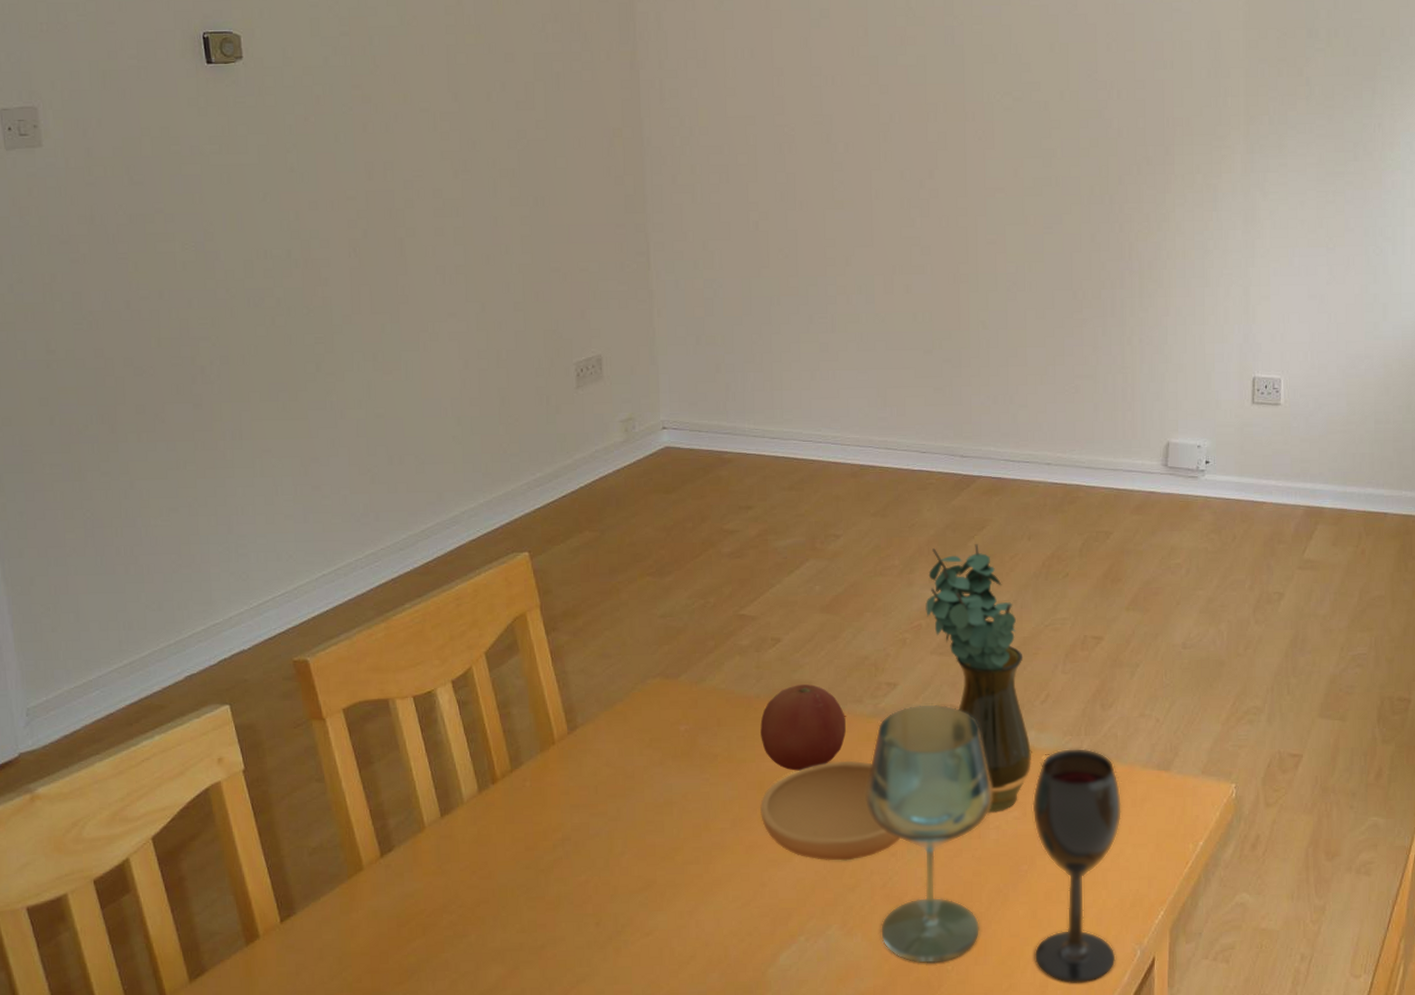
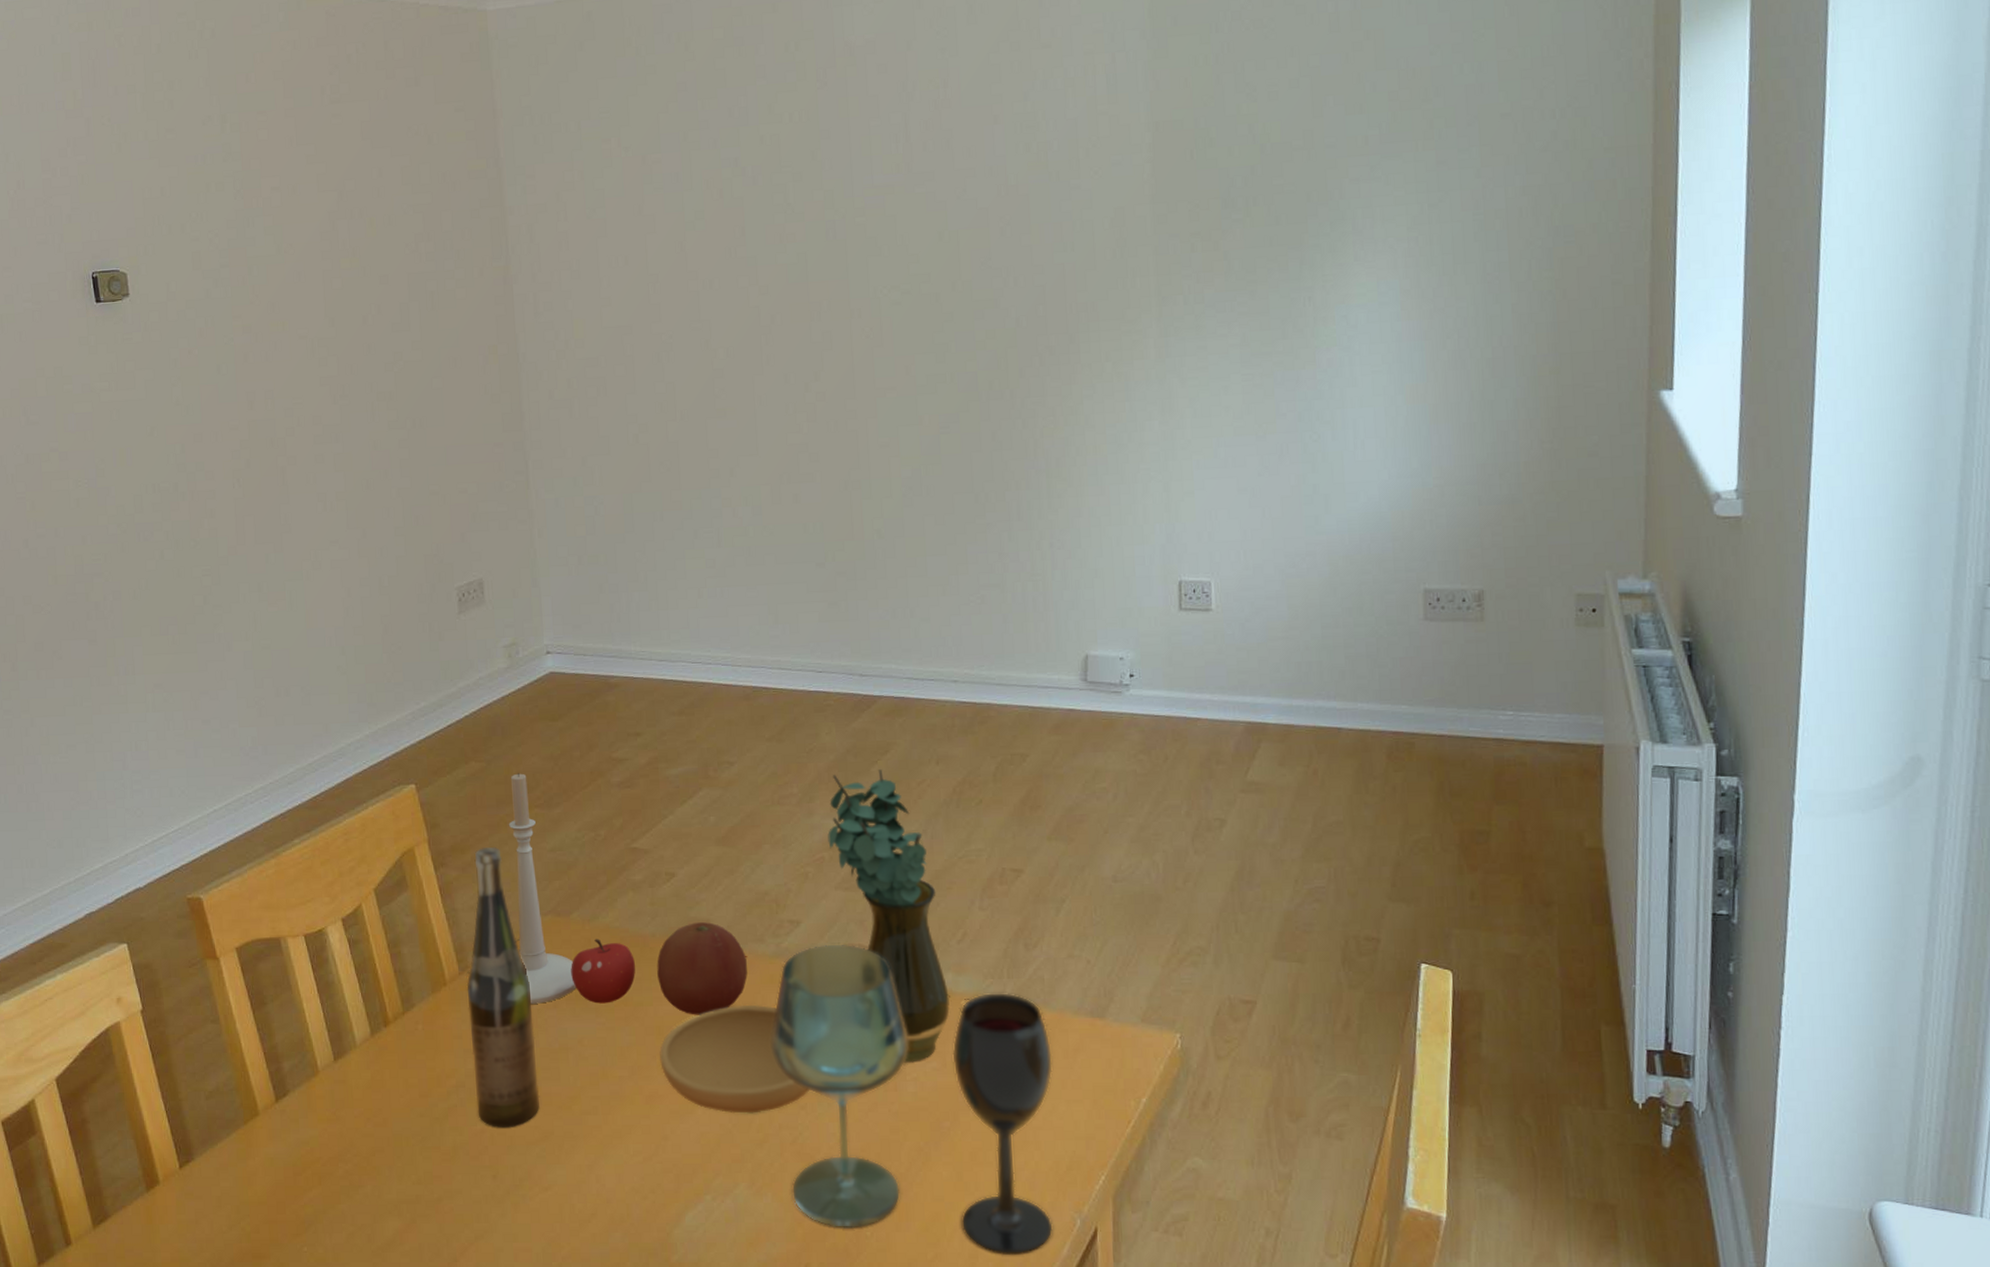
wine bottle: none [575,612,644,878] -> present [466,846,540,1127]
candlestick: none [620,543,683,761] -> present [508,773,577,1004]
fruit: none [677,700,740,761] -> present [571,939,635,1004]

